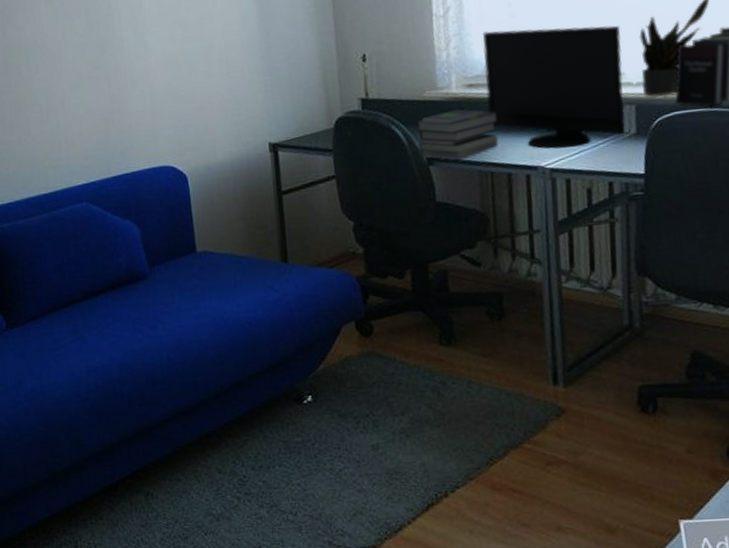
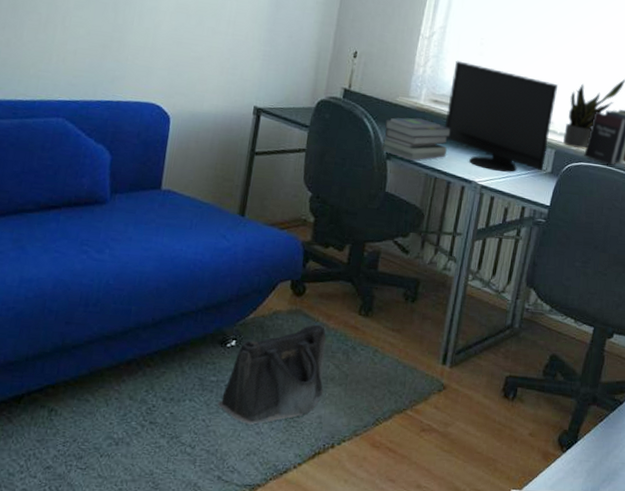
saddlebag: none [308,363,421,483] -> present [217,324,327,425]

